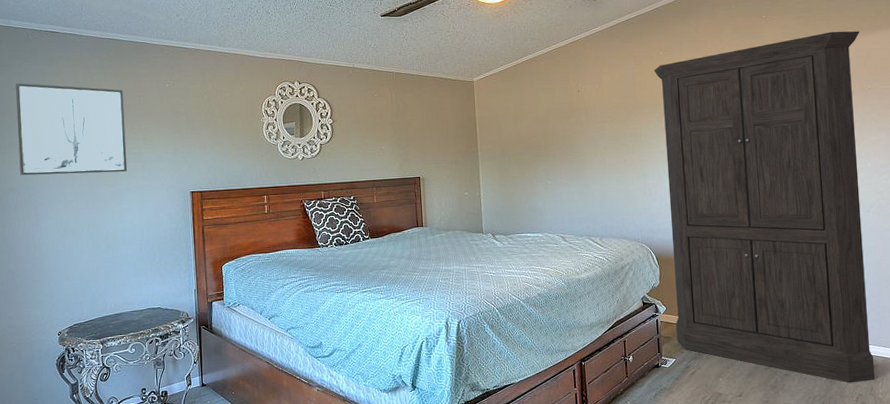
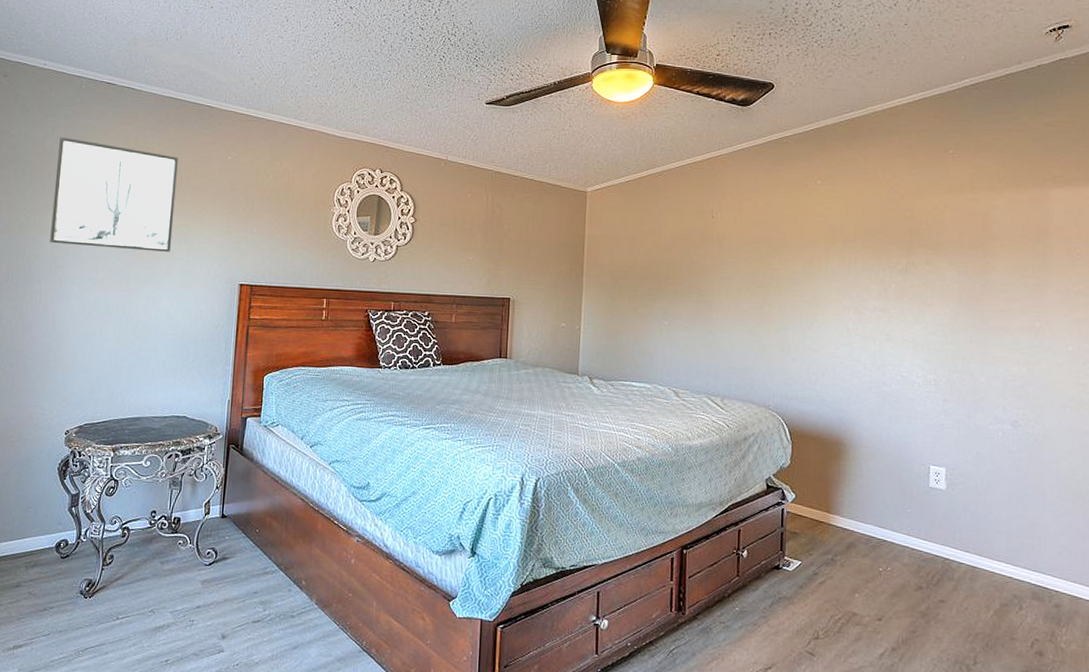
armoire: present [654,31,875,383] -> none [806,178,1071,624]

